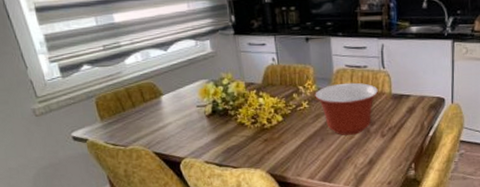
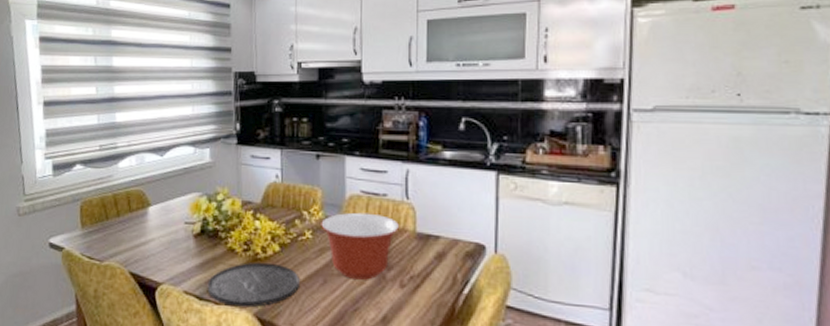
plate: none [224,130,302,168] -> present [207,262,300,308]

